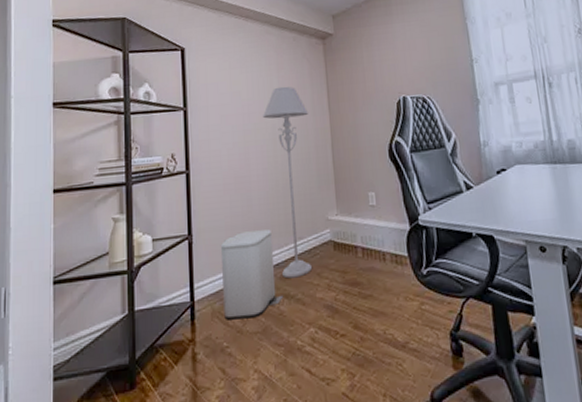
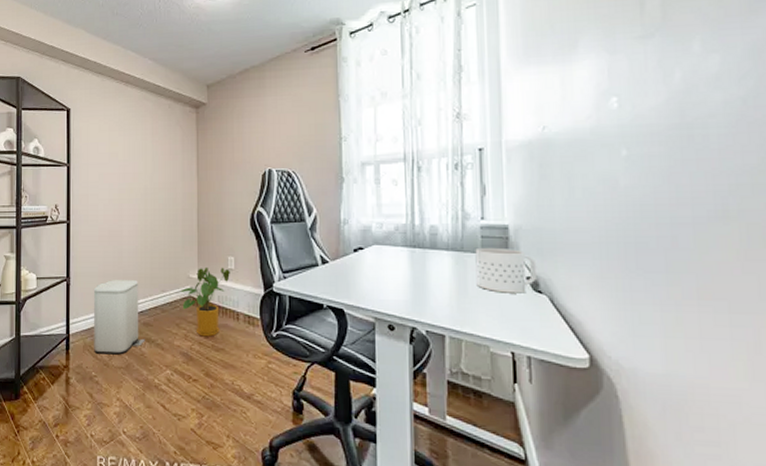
floor lamp: present [263,86,312,279] -> none [137,151,178,325]
house plant: none [320,204,372,284] -> present [181,267,230,337]

